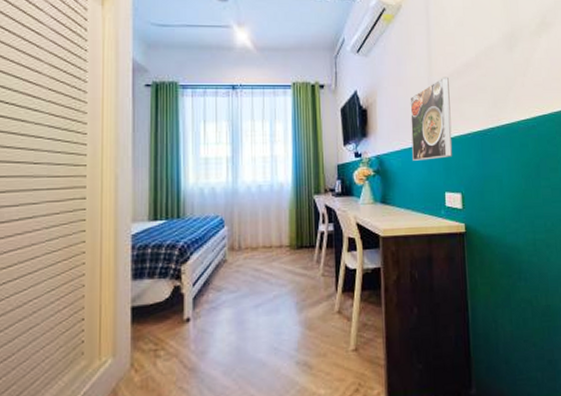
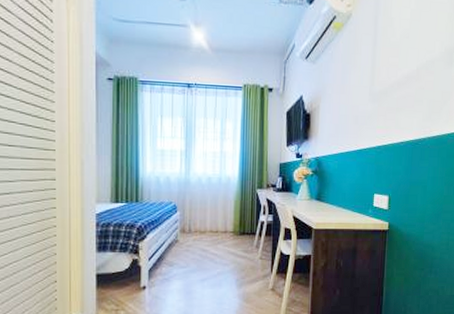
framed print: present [410,77,453,161] -> none [348,87,389,164]

